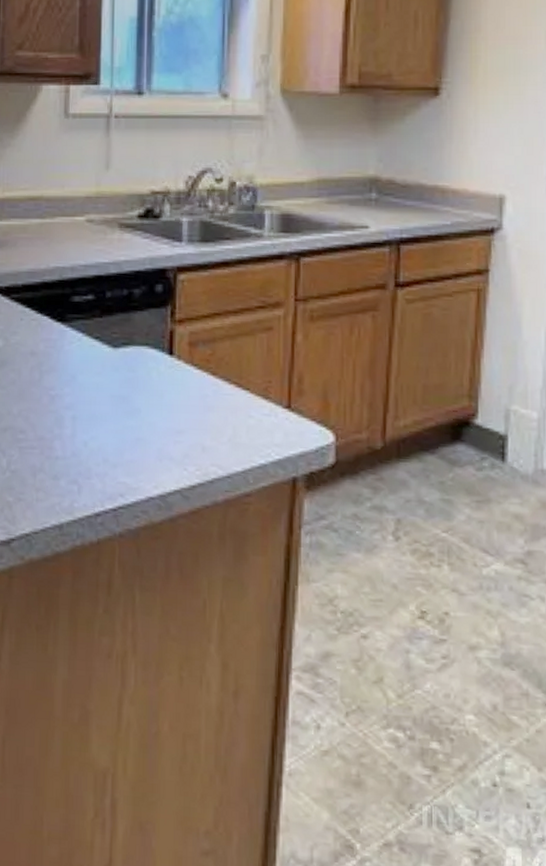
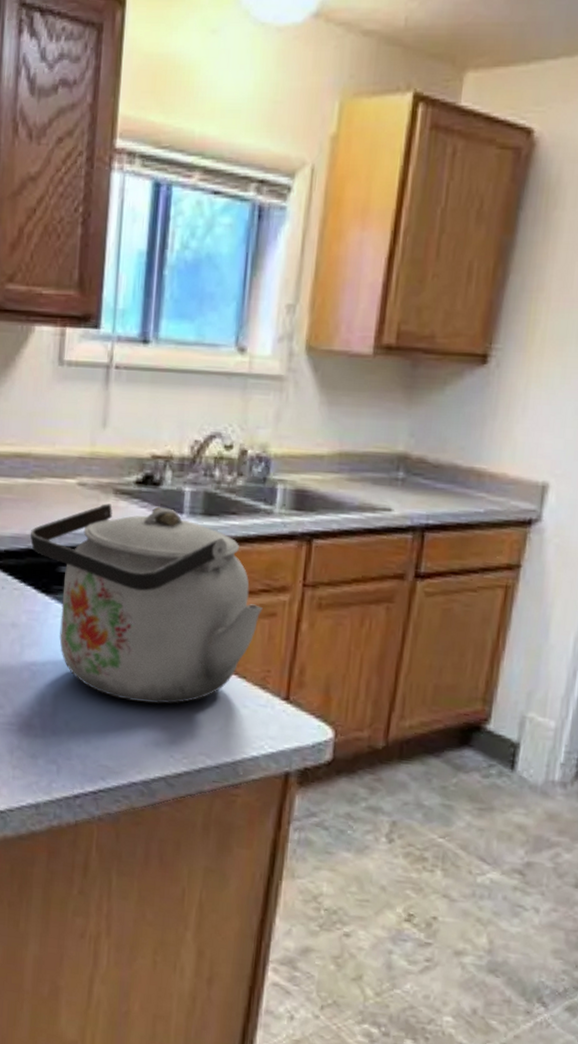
kettle: none [45,237,260,419] -> present [30,503,263,704]

